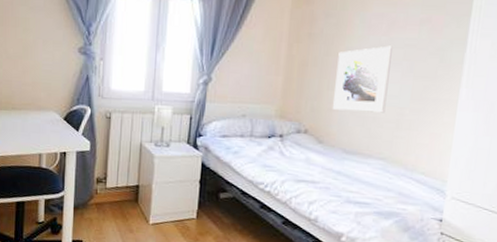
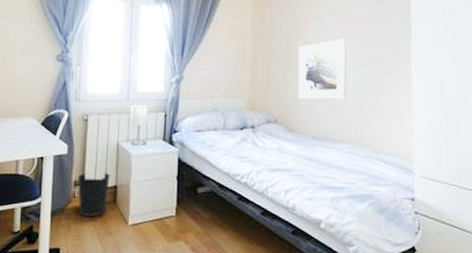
wastebasket: none [100,170,132,214] -> present [77,173,110,217]

